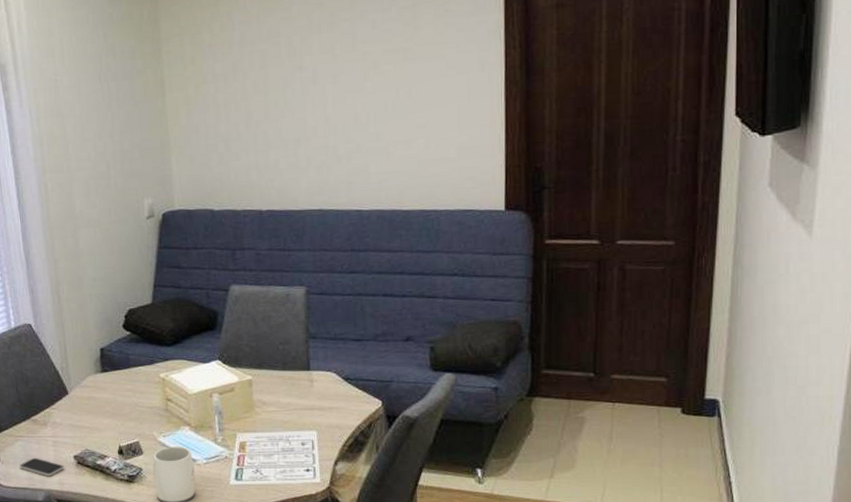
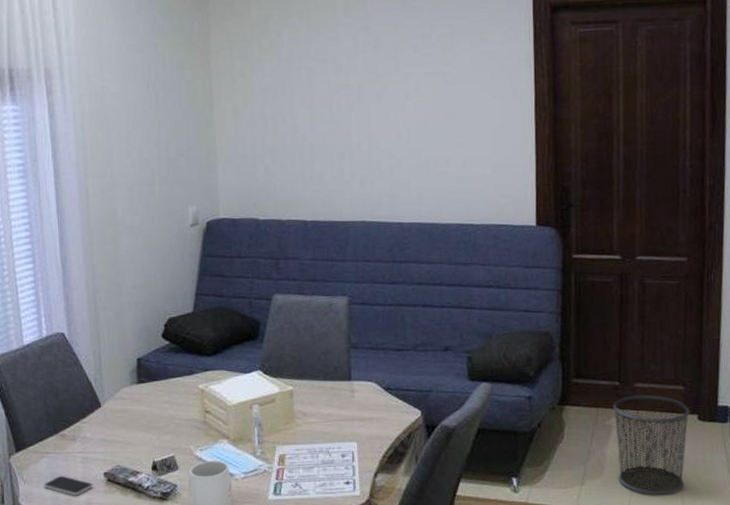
trash can: none [586,386,672,489] -> present [612,394,690,495]

